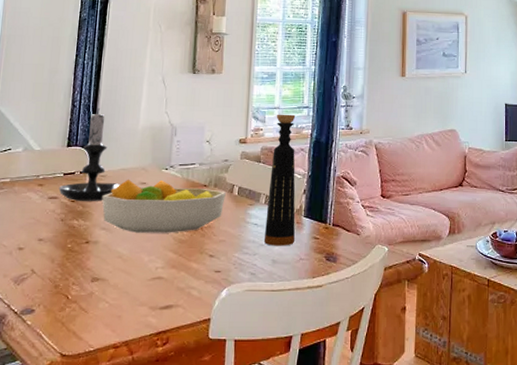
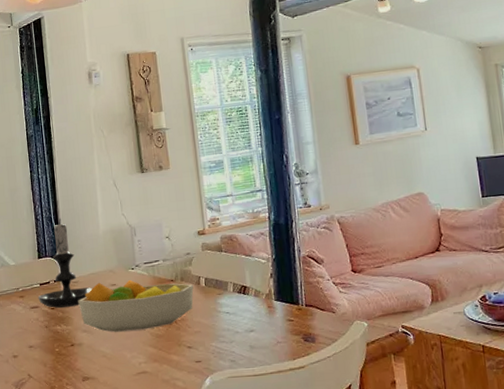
bottle: present [263,114,296,246] -> none [230,199,270,332]

